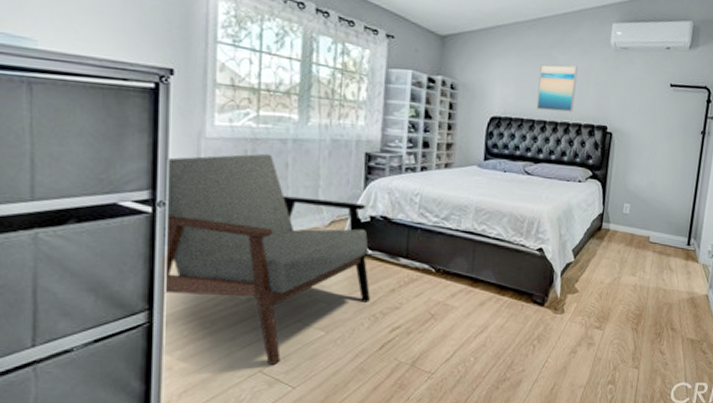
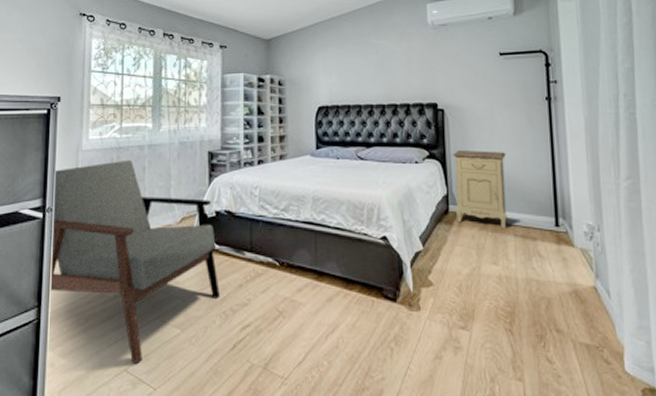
wall art: present [536,64,578,112] -> none [360,48,399,95]
nightstand: none [607,173,660,246] -> present [453,151,507,229]

